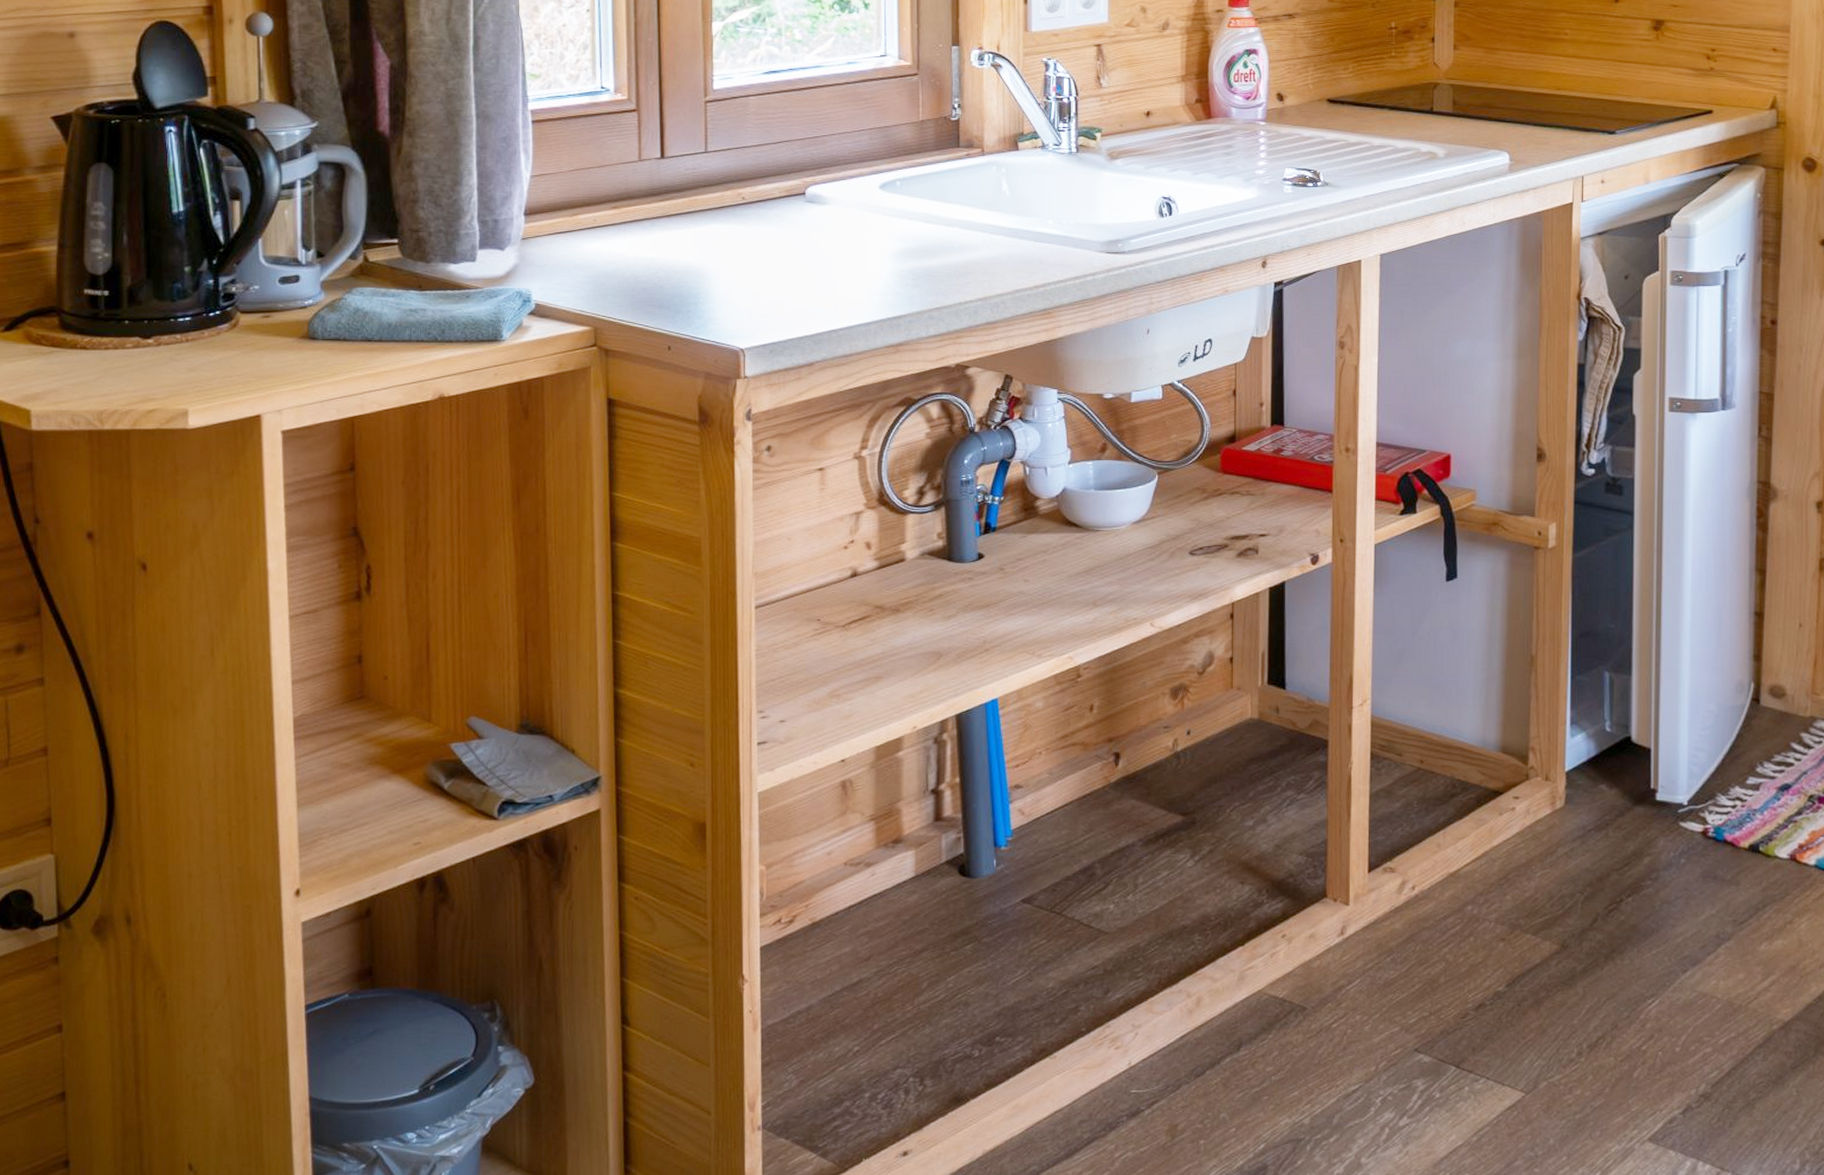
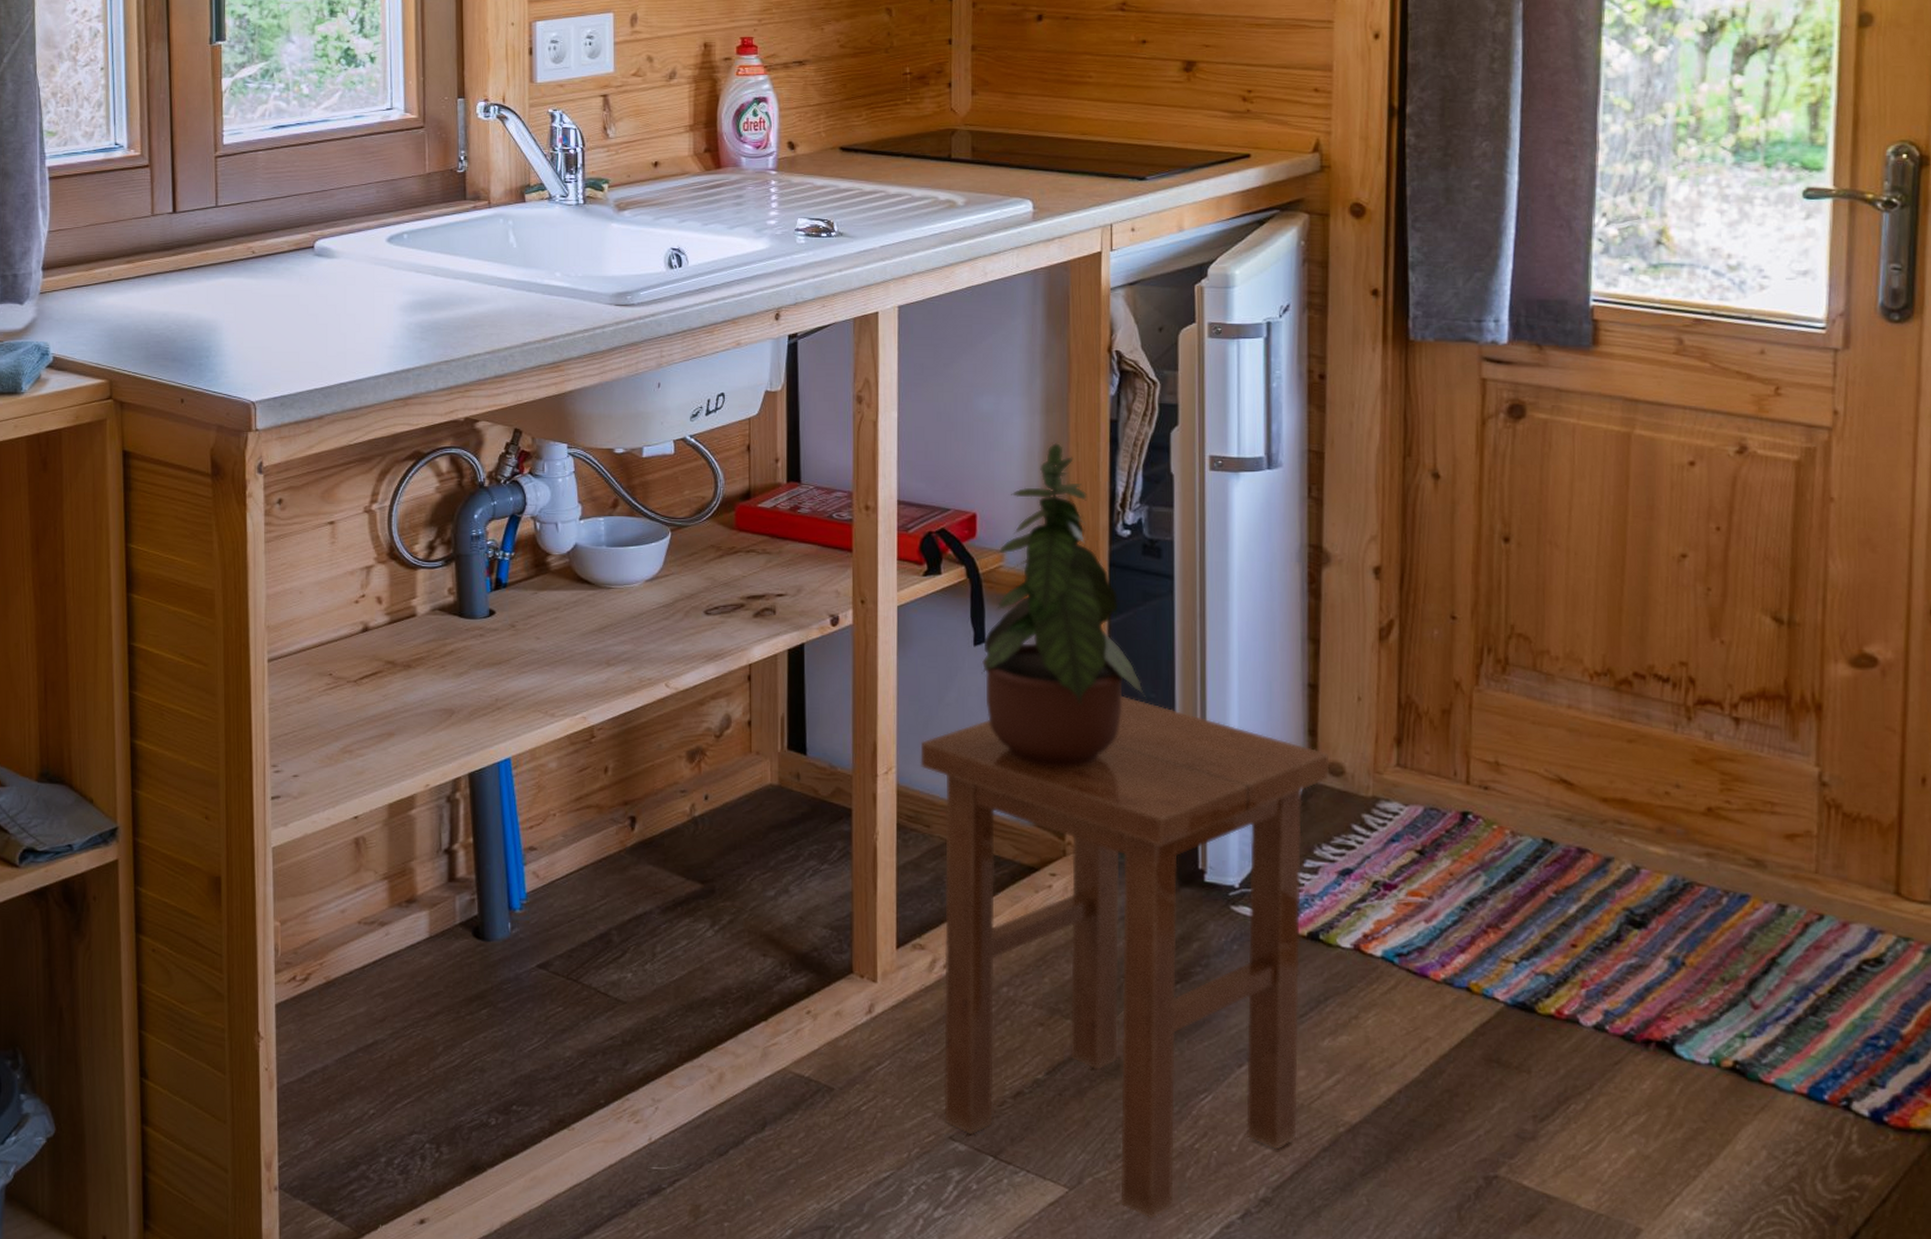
stool: none [1394,626,1772,1118] -> present [920,695,1330,1219]
potted plant: none [1453,385,1607,696] -> present [981,442,1147,767]

